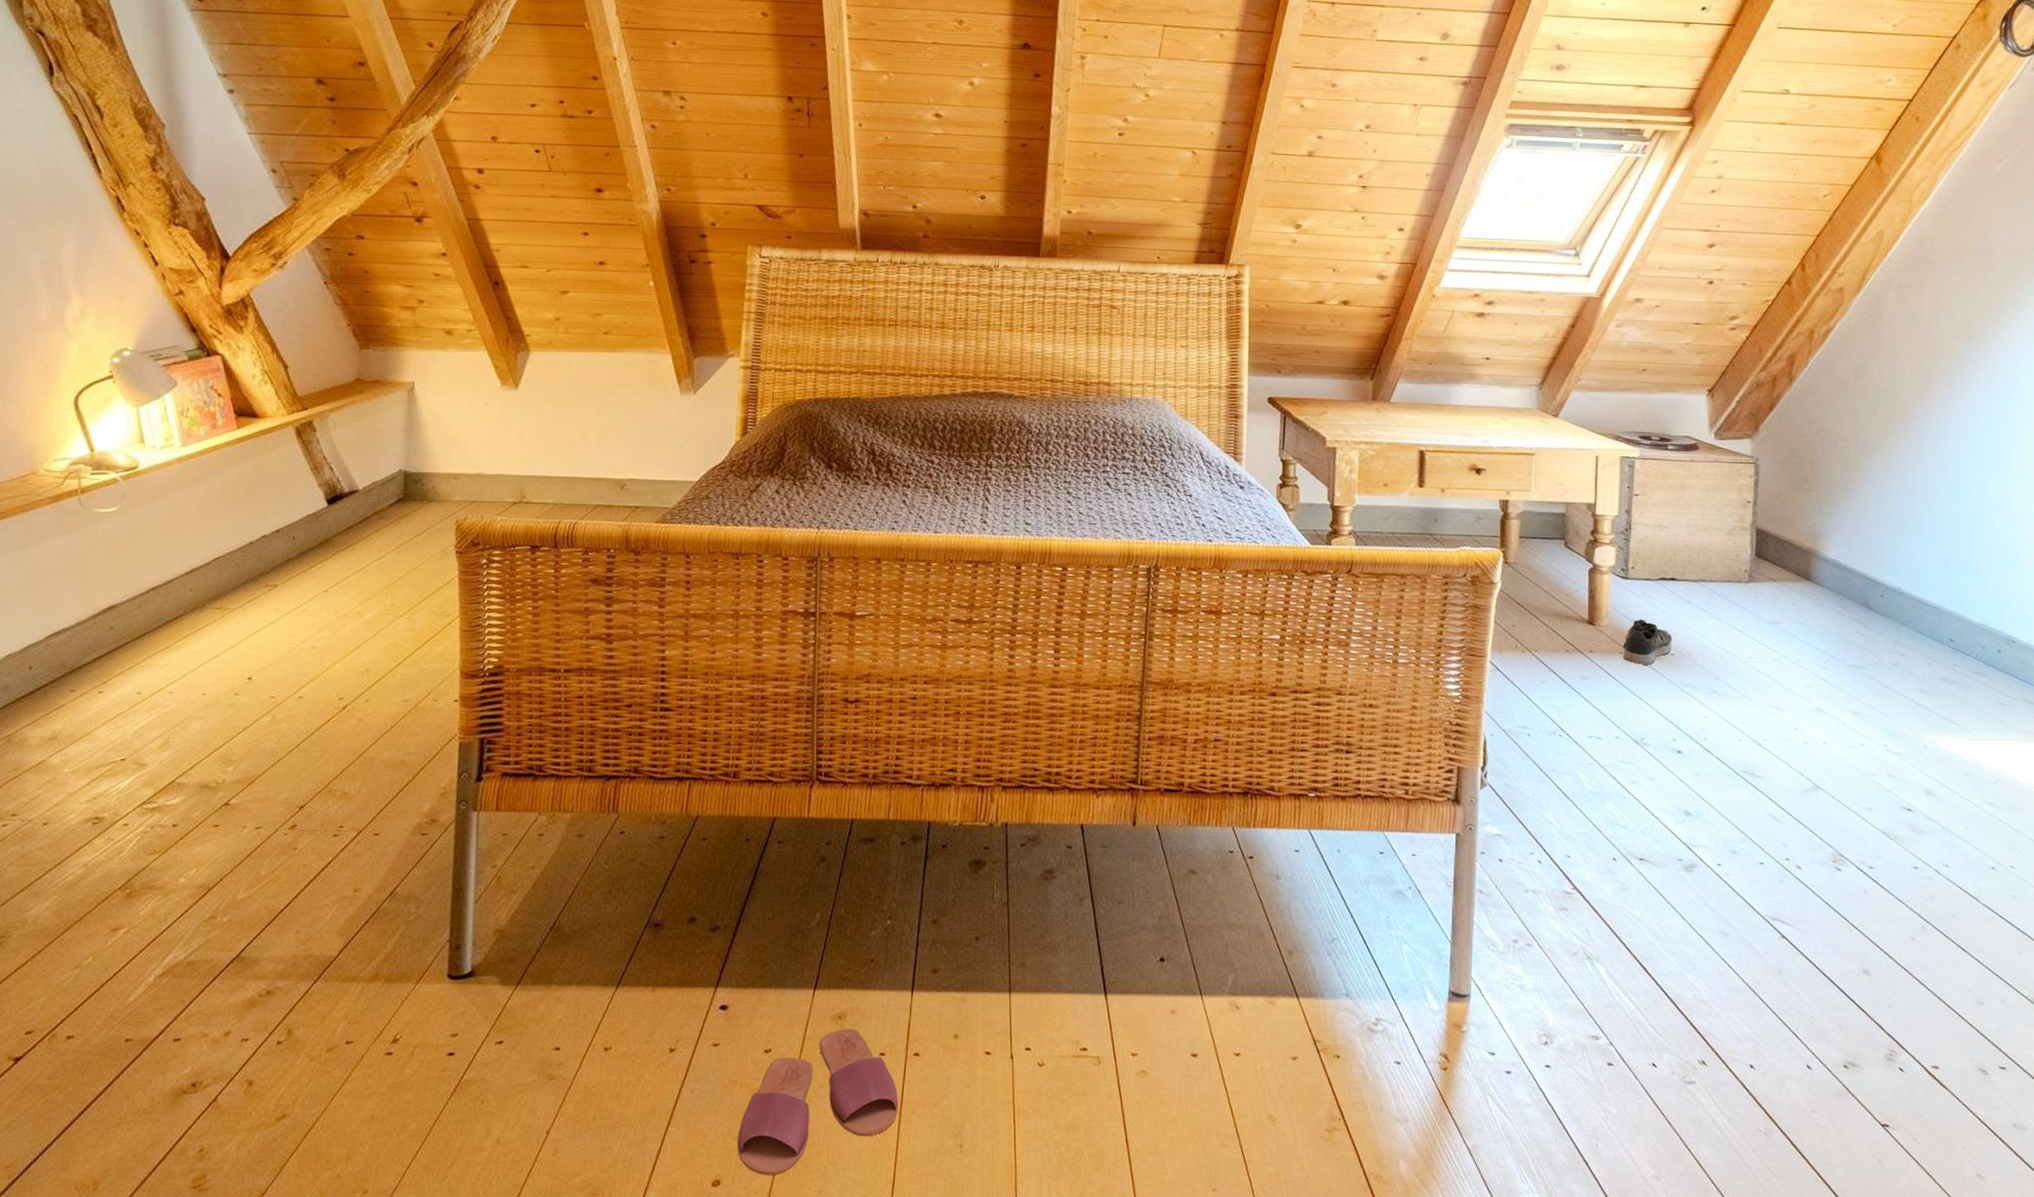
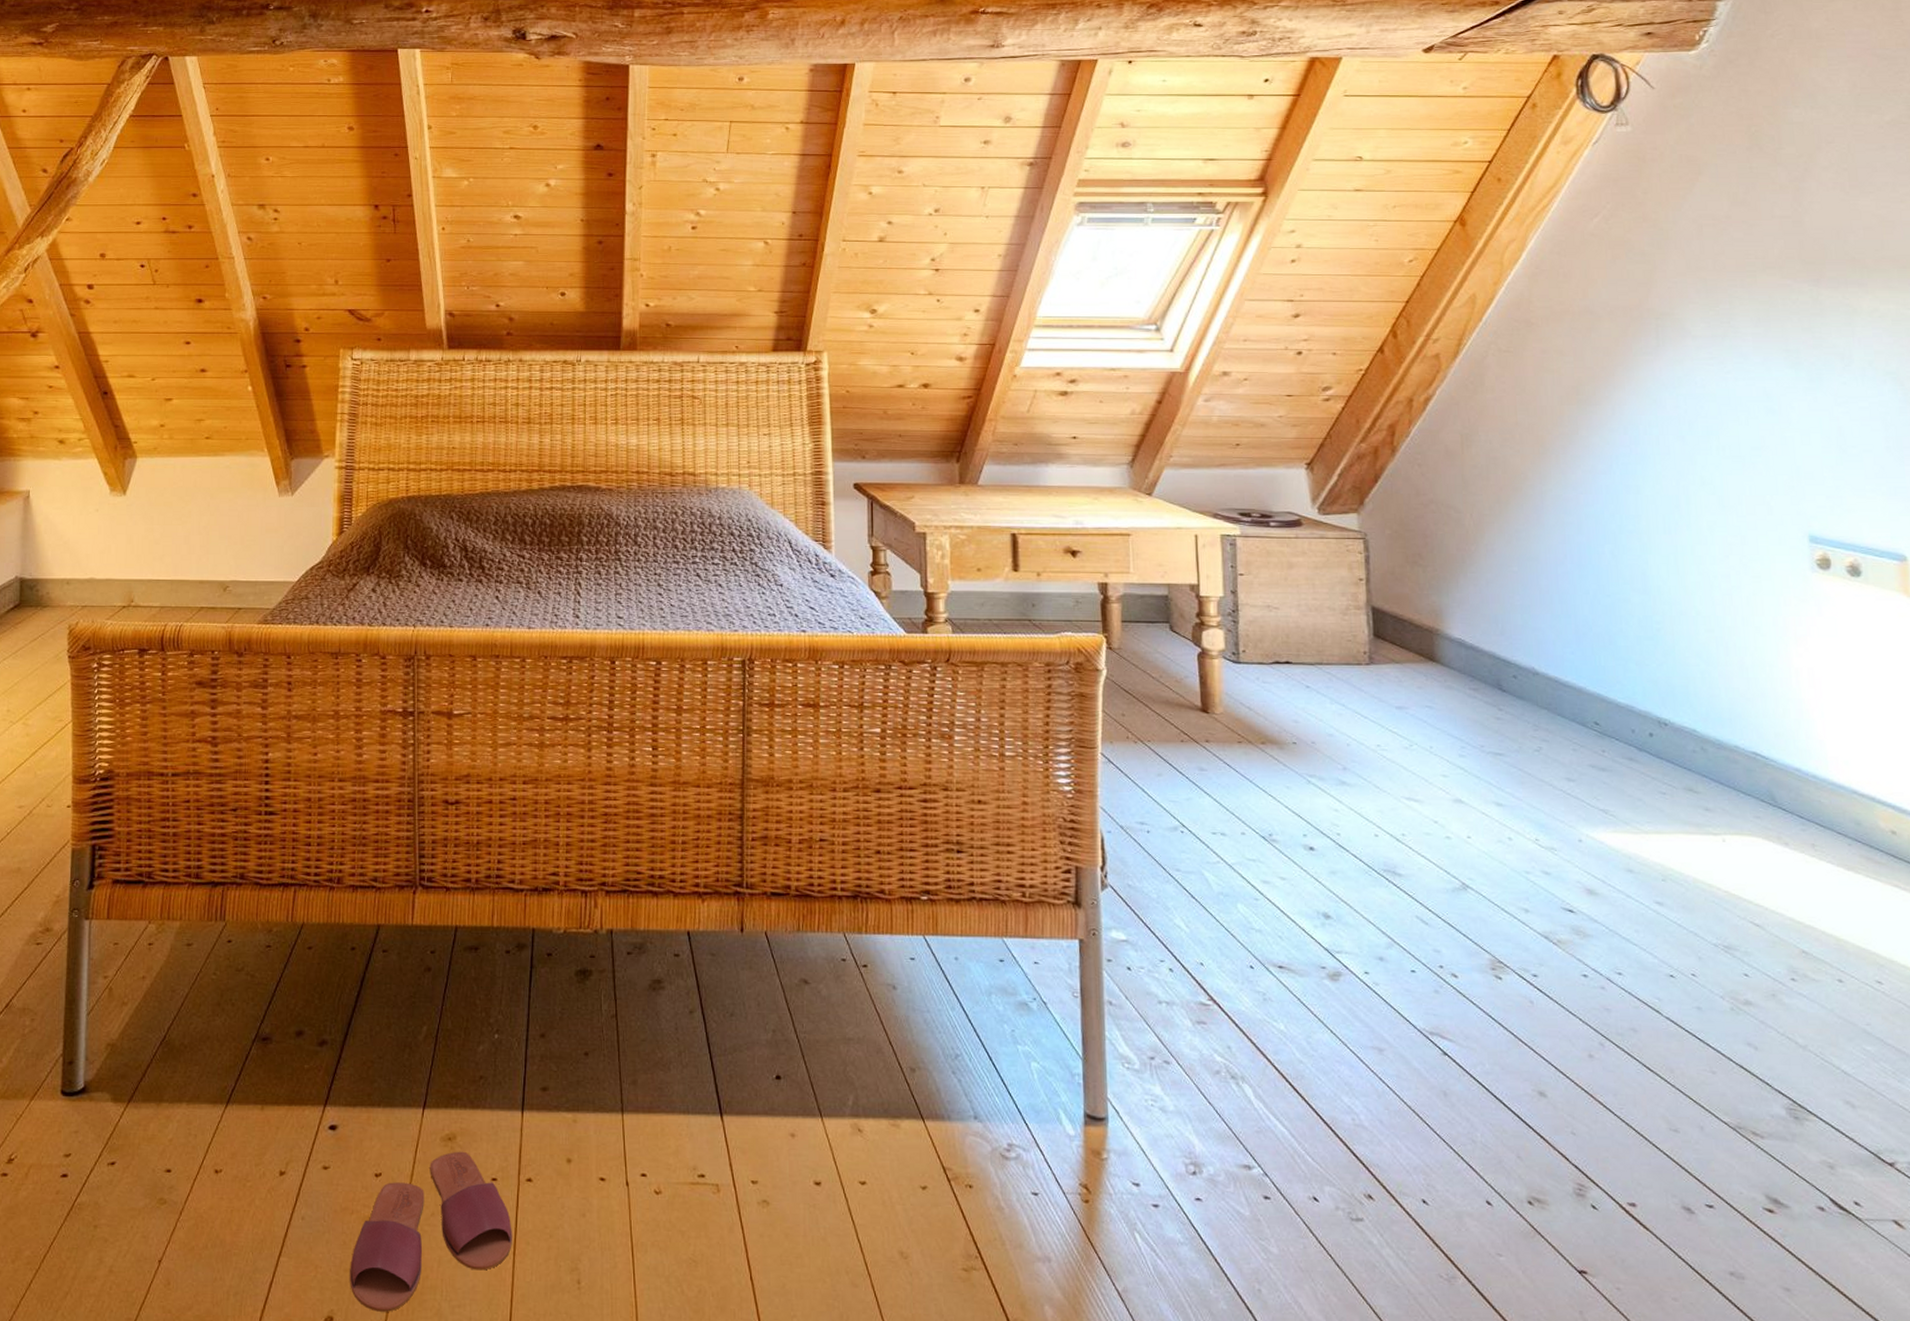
shoe: present [1623,618,1673,665] -> none [1241,705,1293,755]

